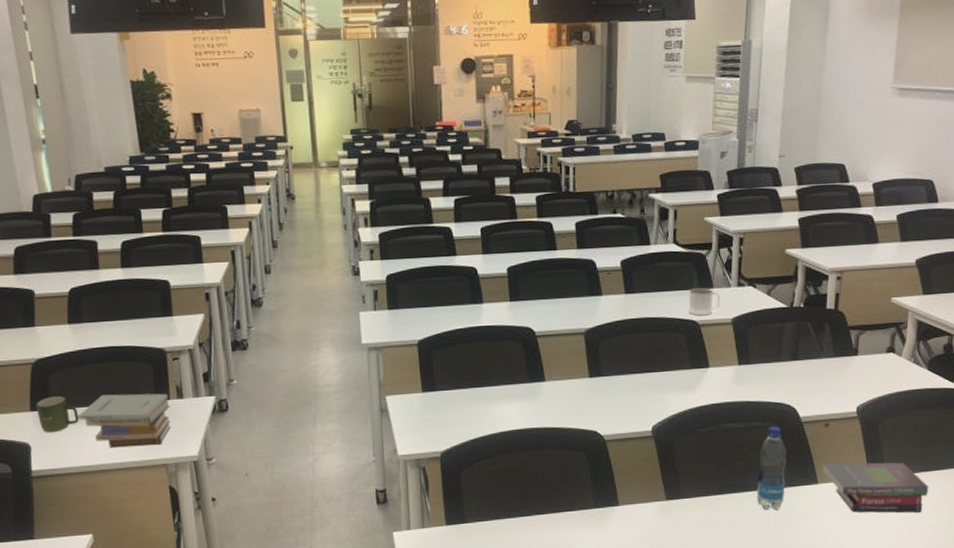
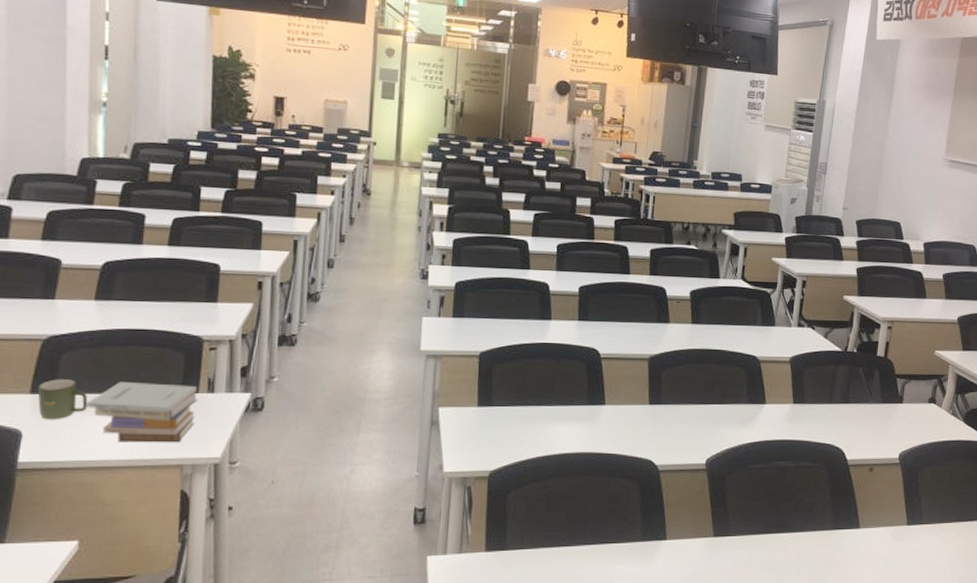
mug: present [688,288,720,316] -> none [750,325,780,352]
bottle: present [757,426,787,510] -> none [802,467,833,553]
books: present [822,462,929,513] -> none [864,507,961,563]

